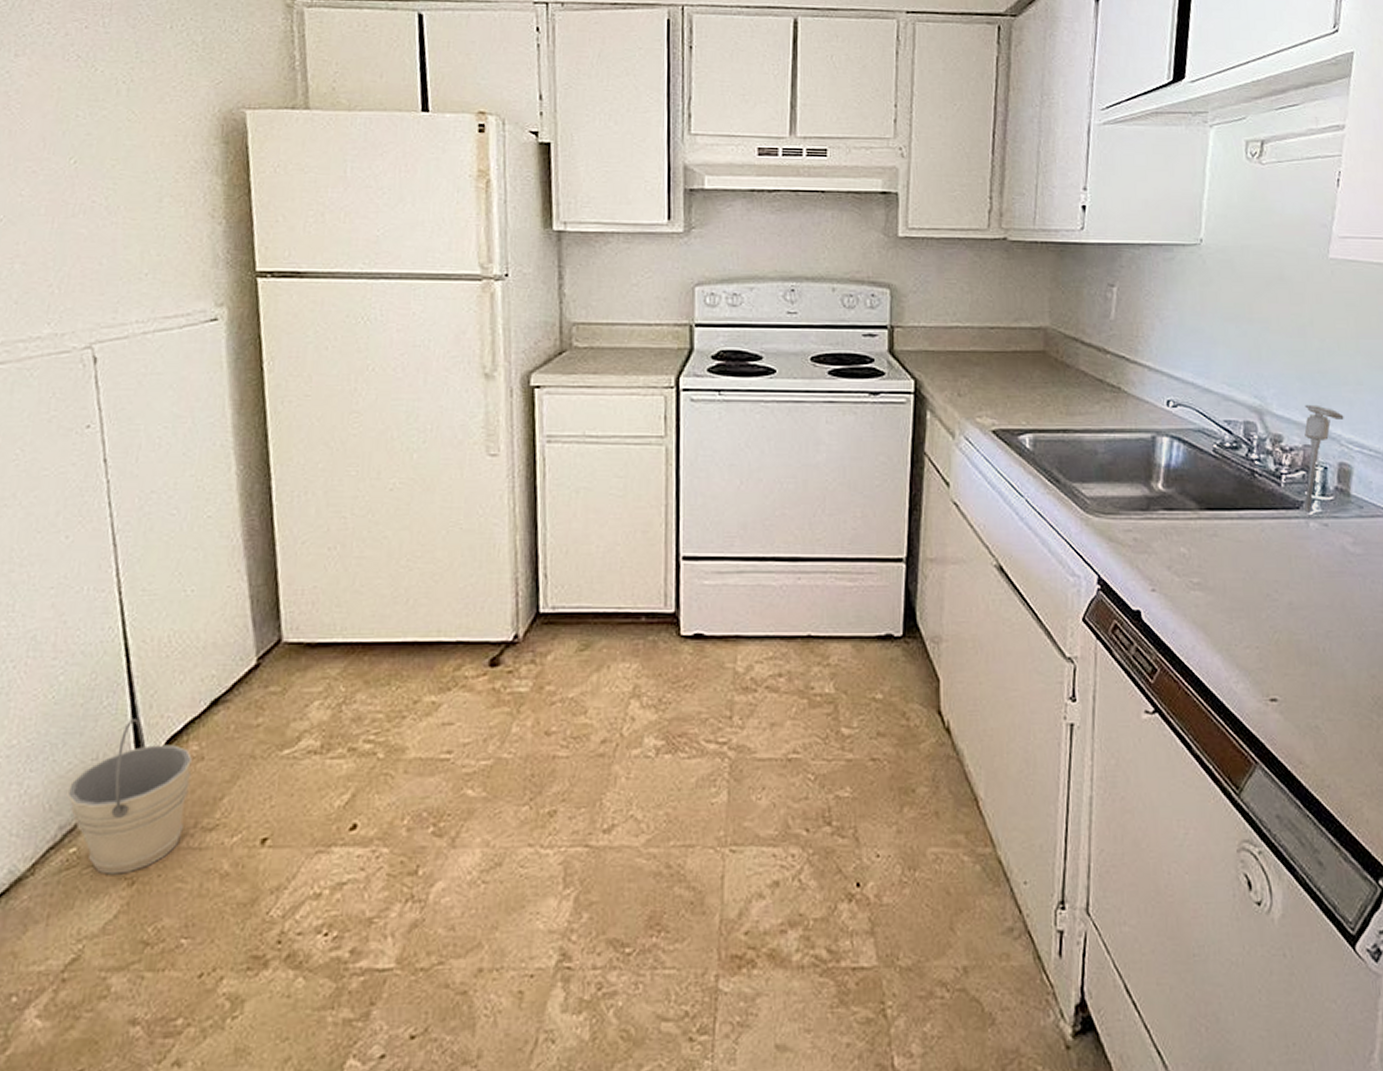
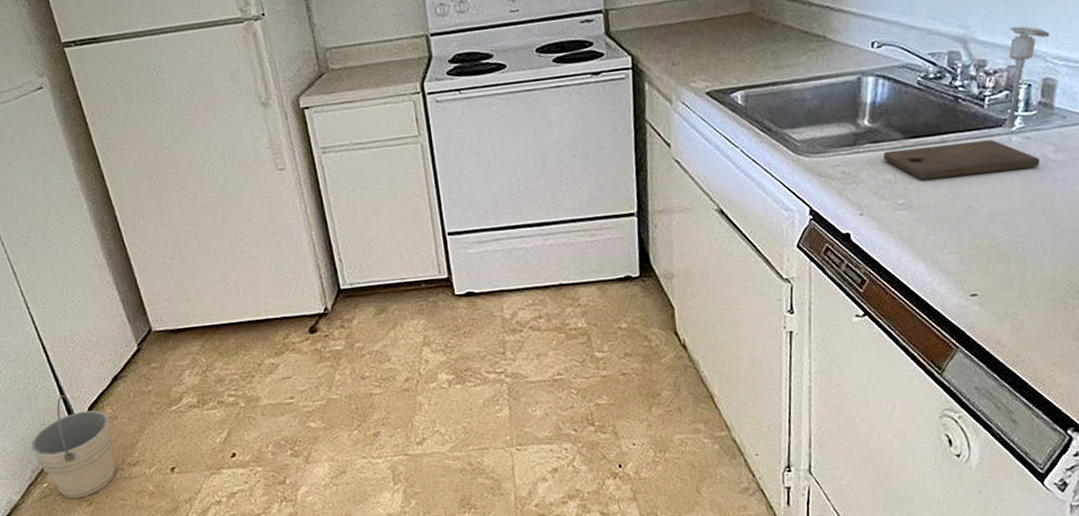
cutting board: none [1178,521,1339,558] -> present [883,139,1040,180]

